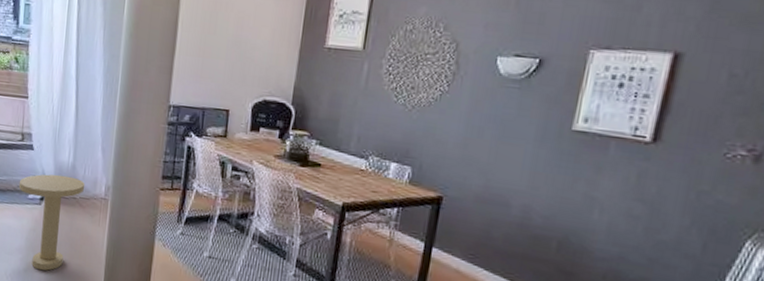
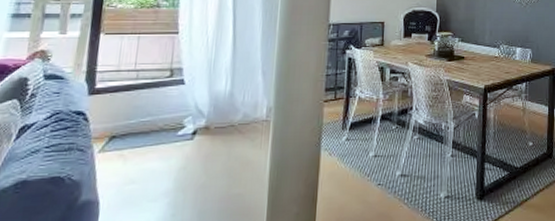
side table: present [18,174,86,271] -> none [166,104,245,211]

